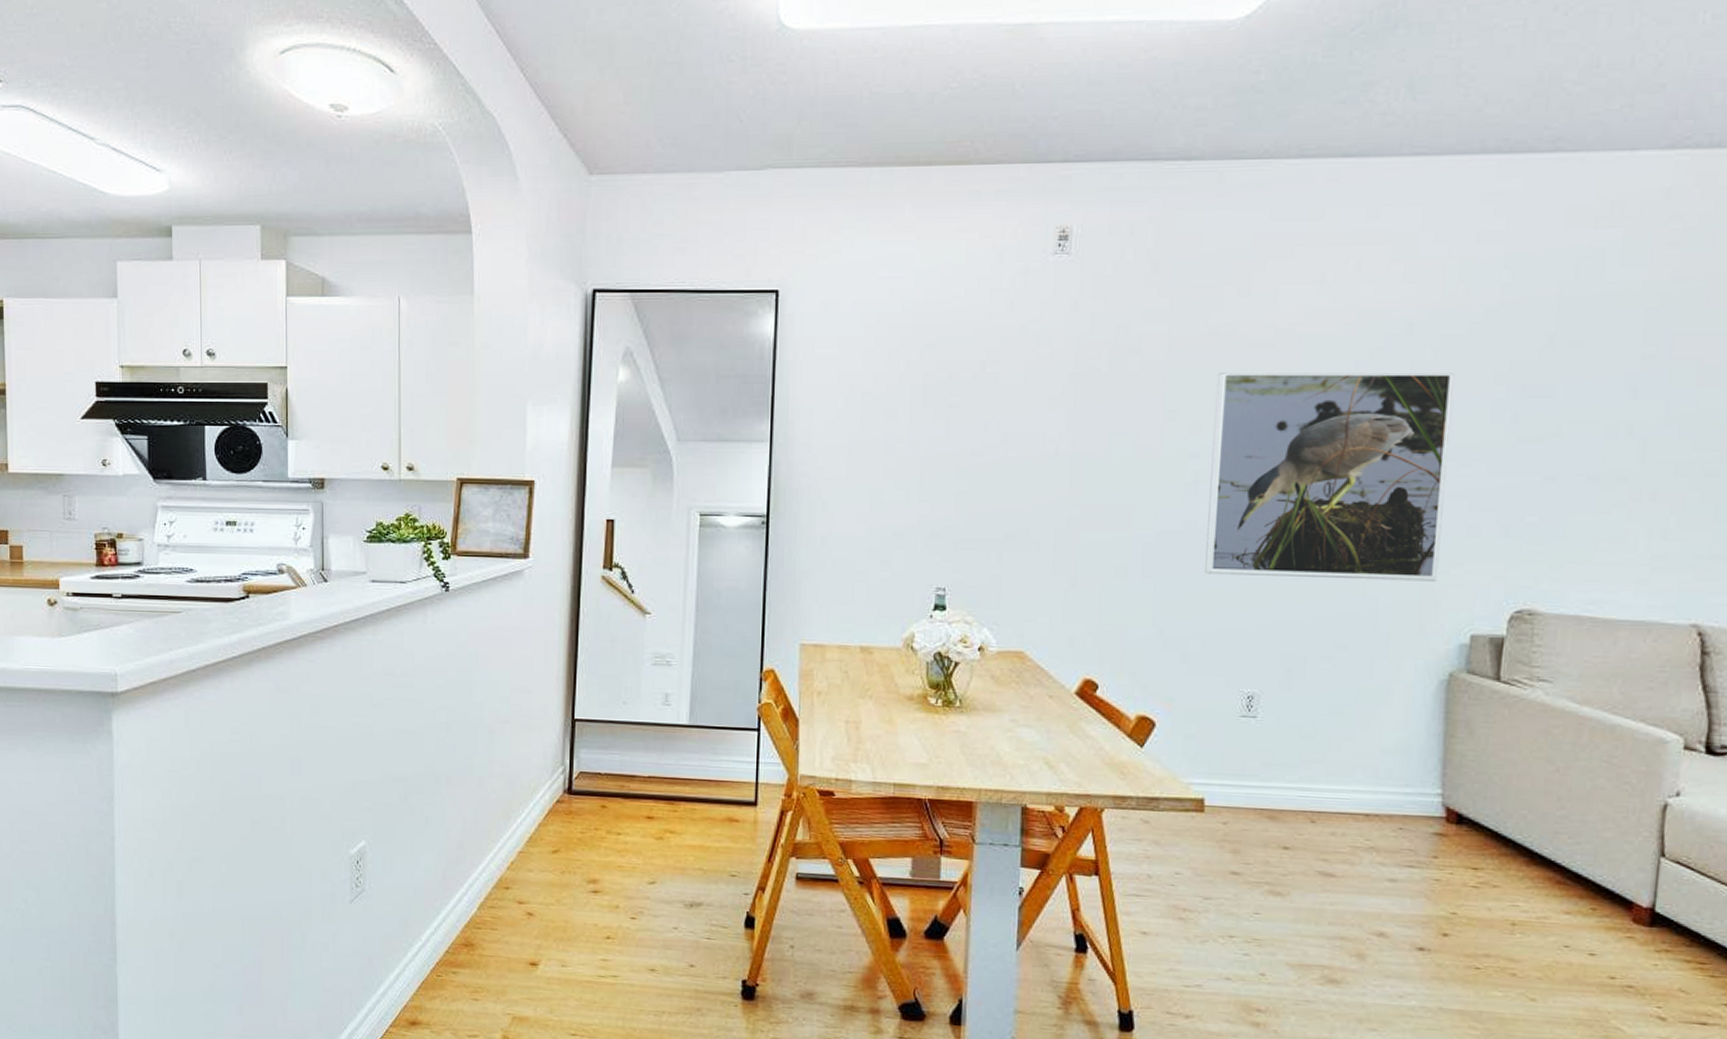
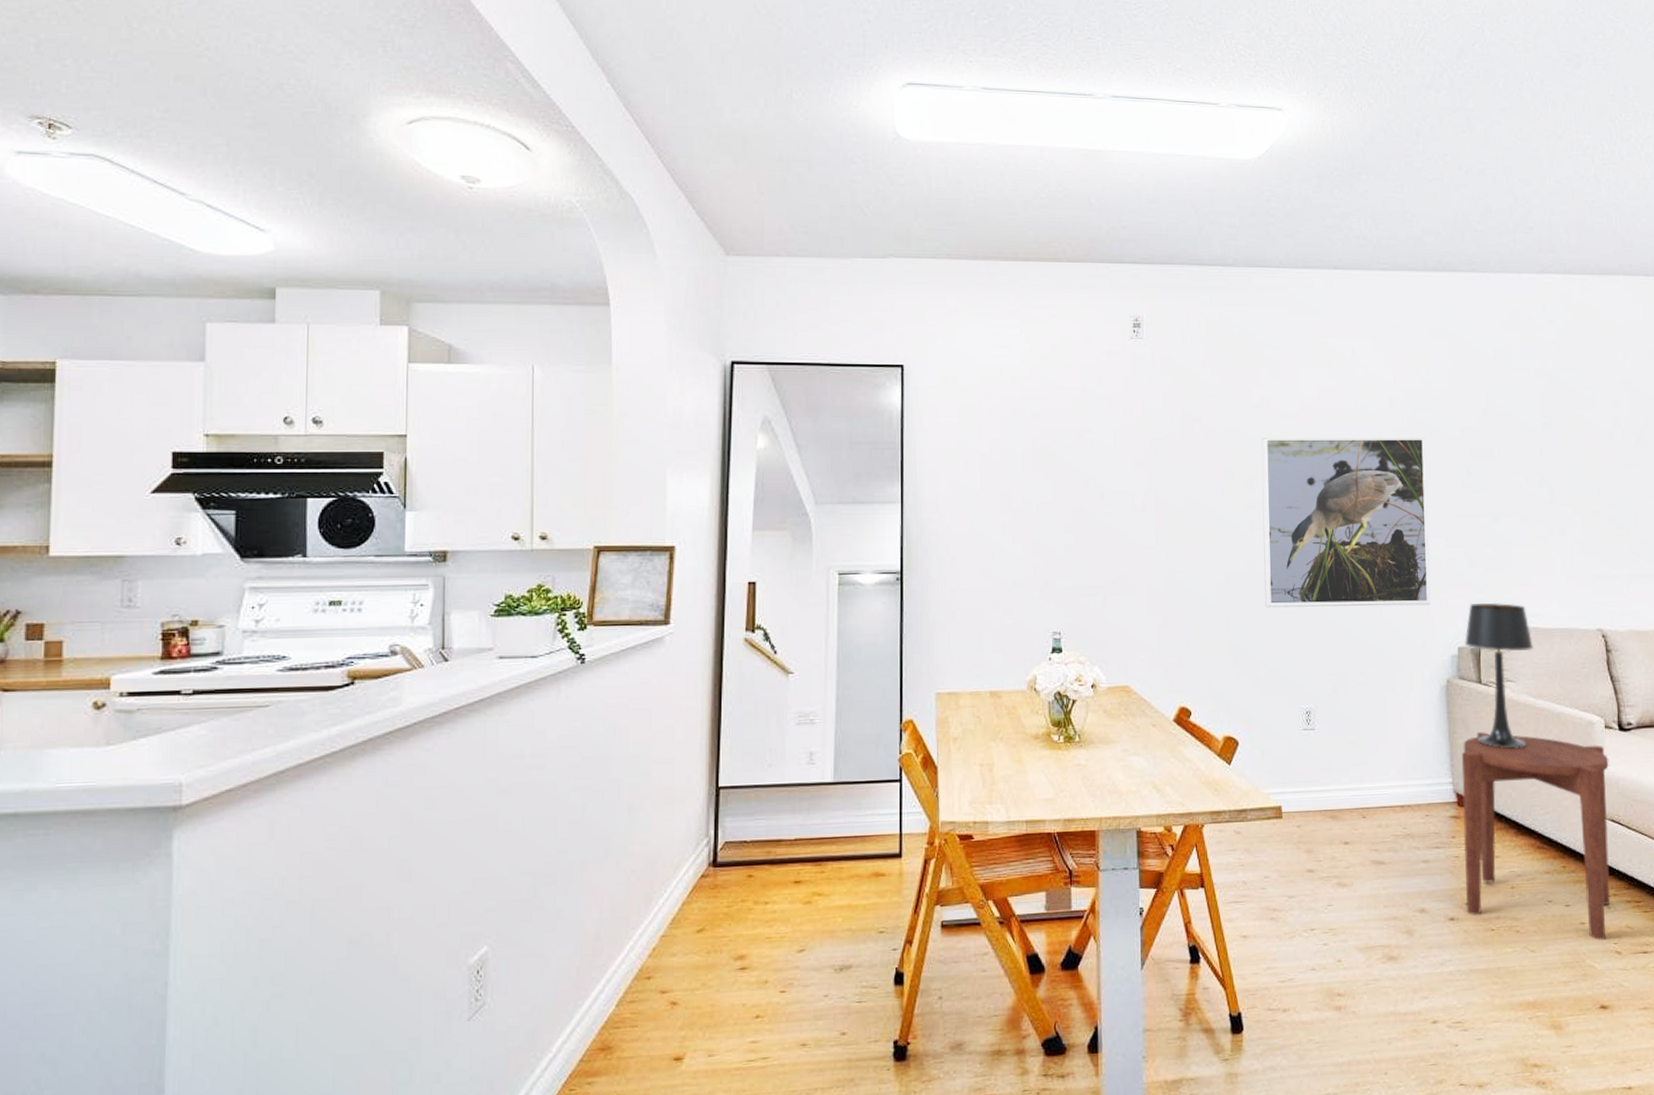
side table: none [1444,739,1684,1001] -> present [1461,732,1611,940]
table lamp: none [1482,582,1586,763] -> present [1465,602,1533,749]

